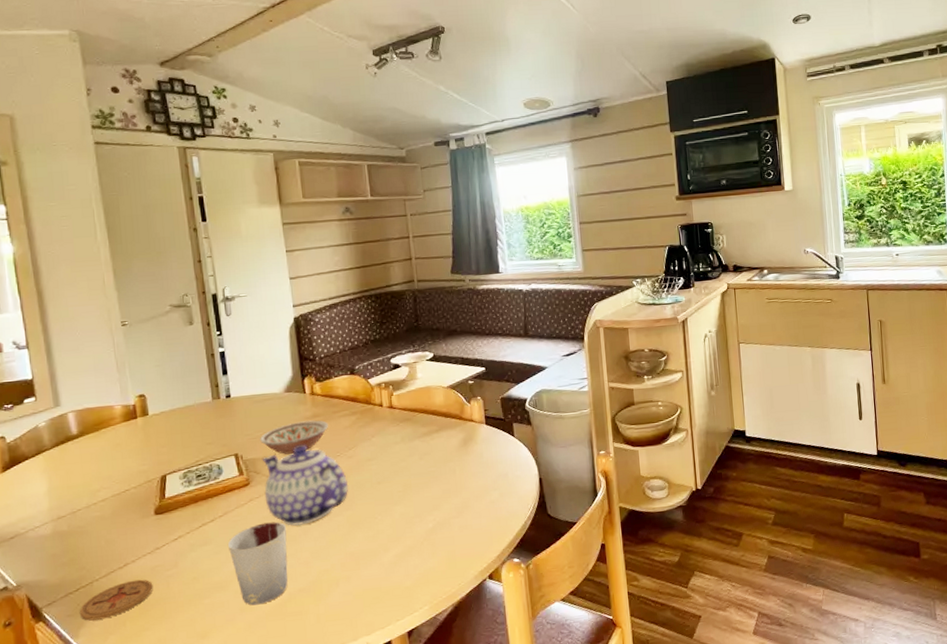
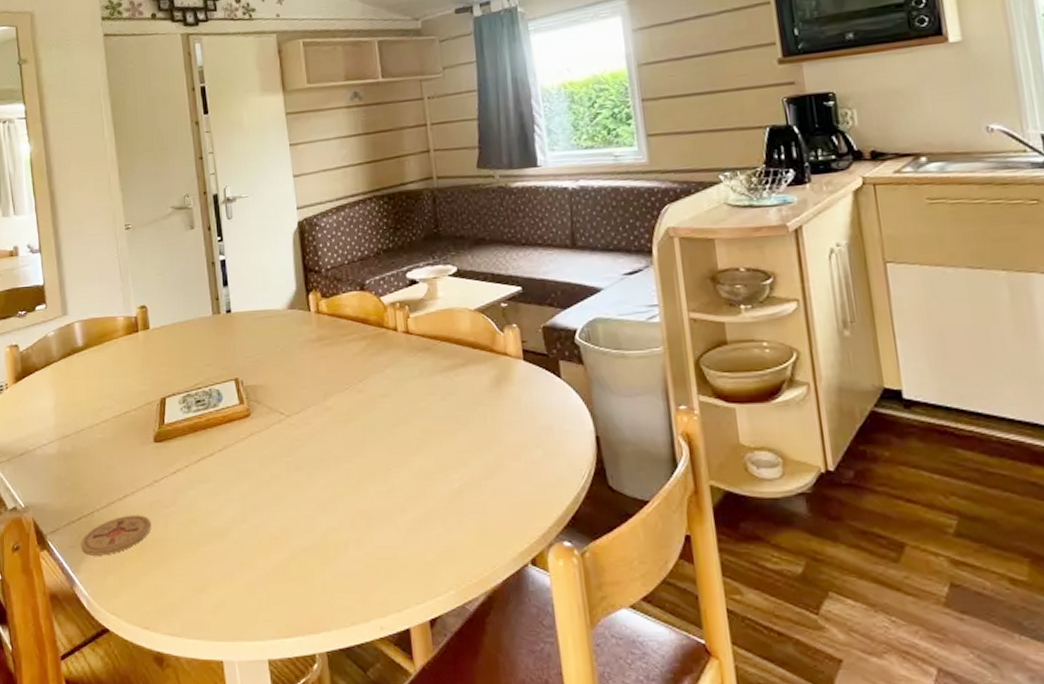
cup: present [227,522,288,606] -> none [226,463,291,561]
bowl: present [260,420,328,455] -> none [261,344,335,383]
teapot: present [263,444,349,526] -> none [264,372,359,470]

